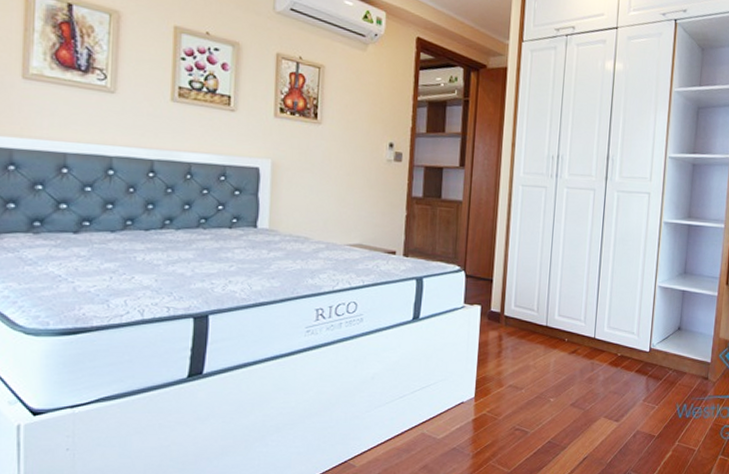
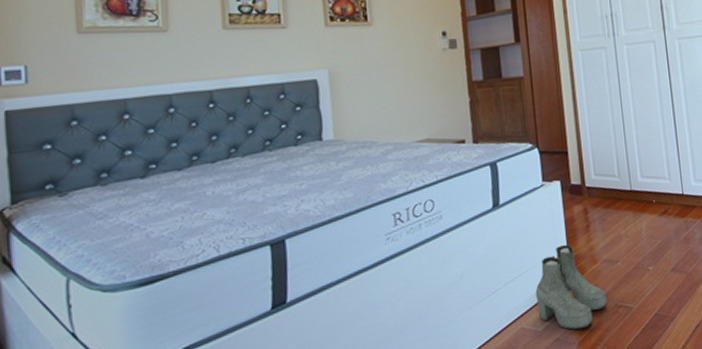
boots: none [440,365,506,444] -> present [535,244,607,330]

